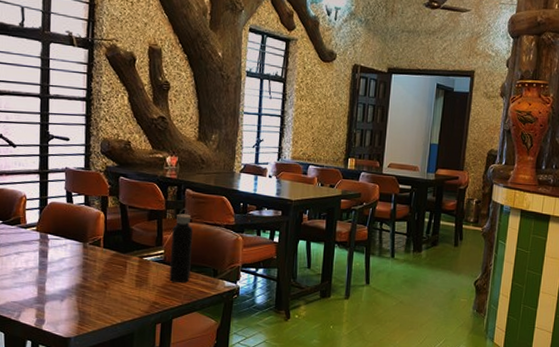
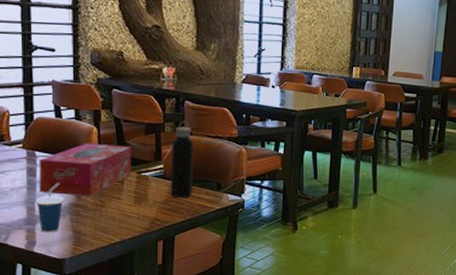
cup: none [47,265,71,312] -> present [36,183,63,232]
tissue box: none [50,227,135,278] -> present [39,143,132,196]

